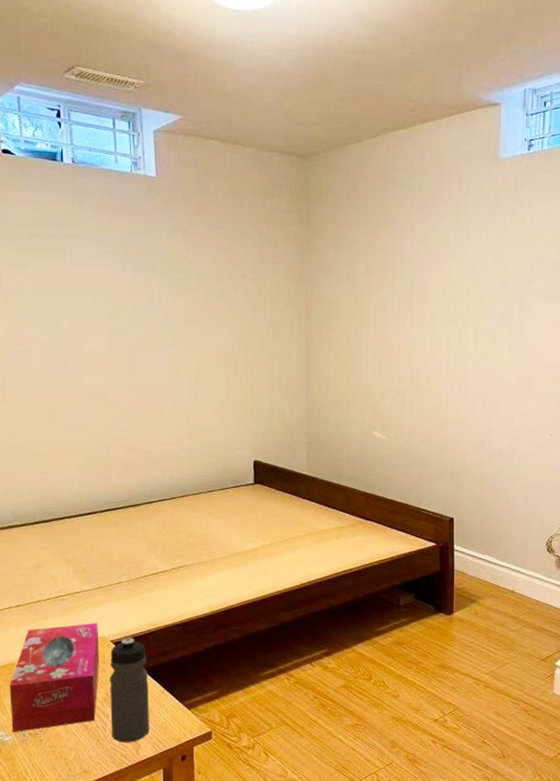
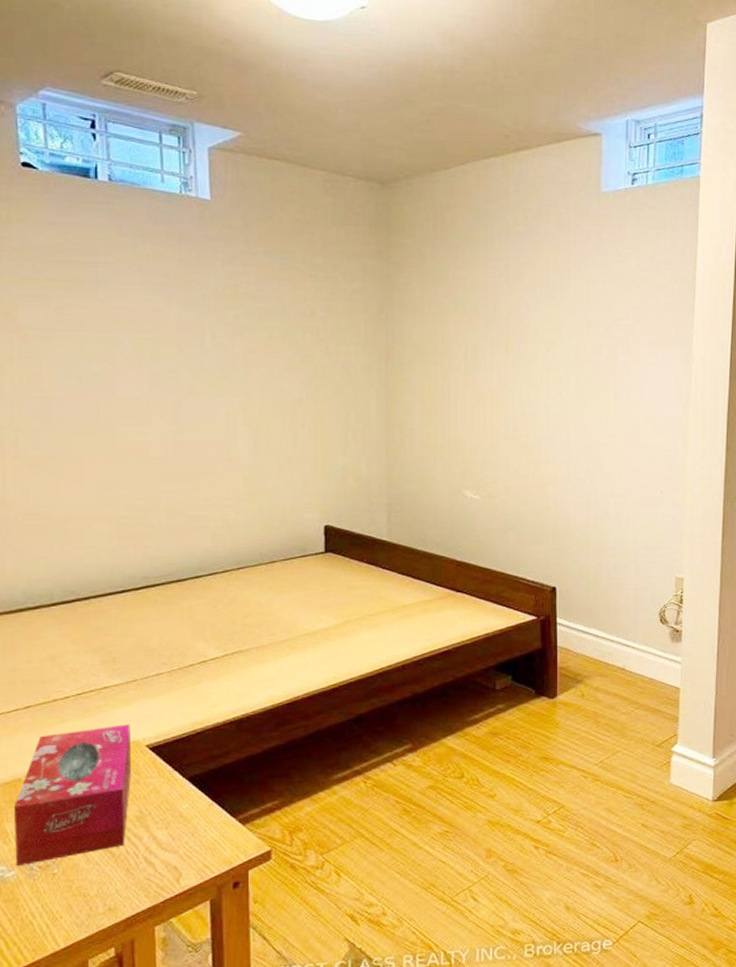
water bottle: present [110,638,149,743] -> none [144,741,193,871]

